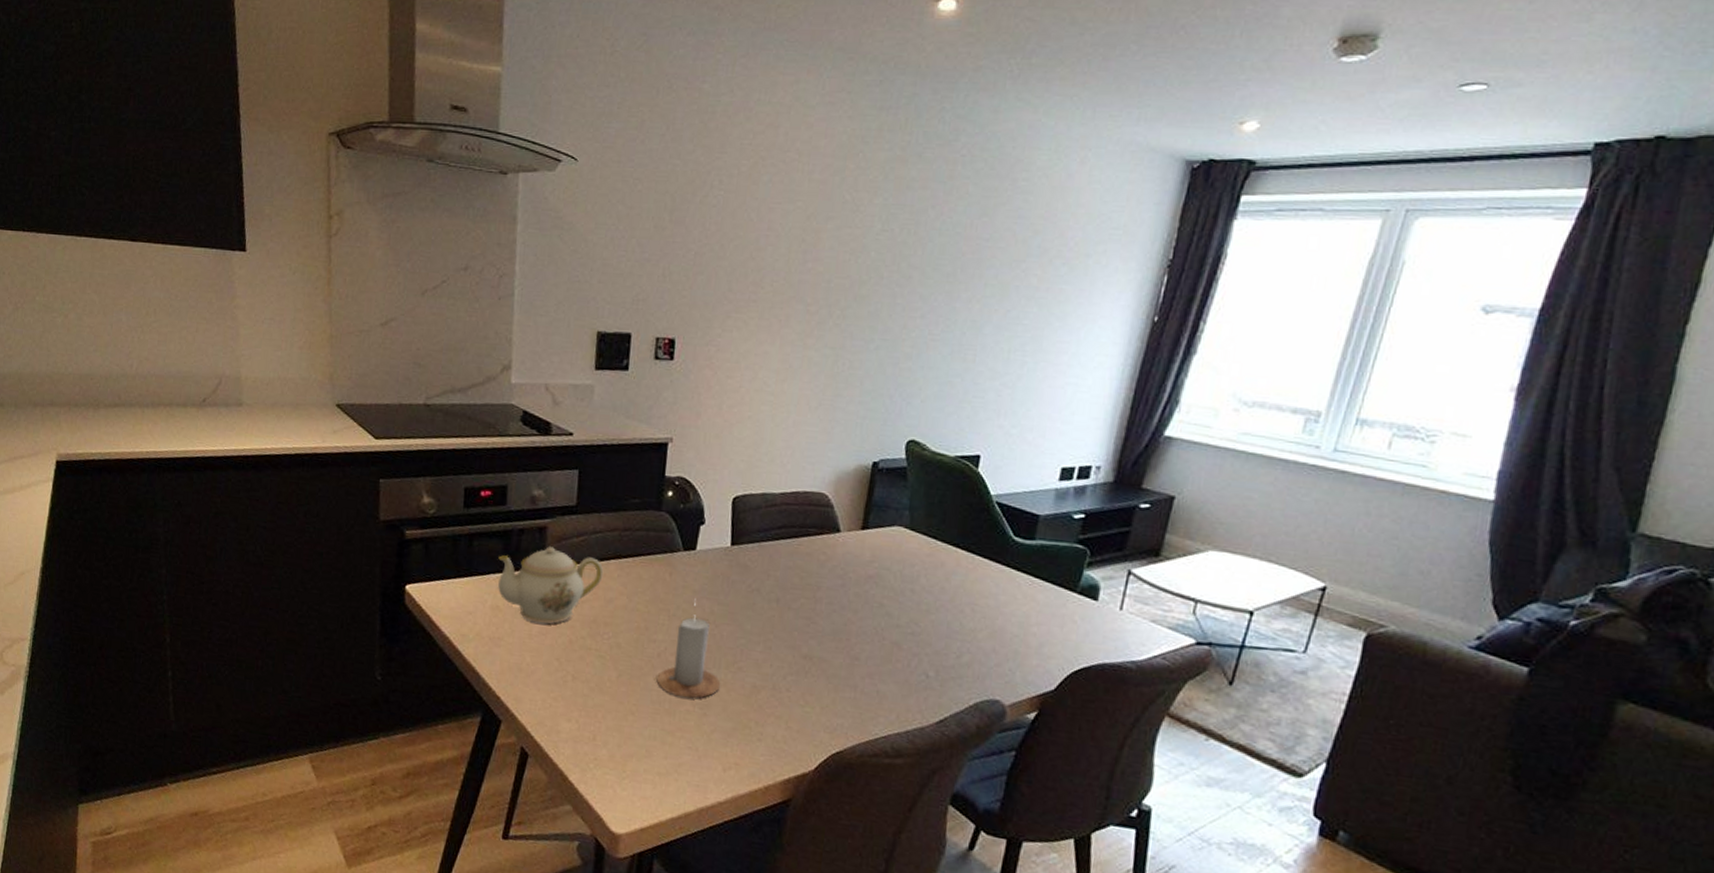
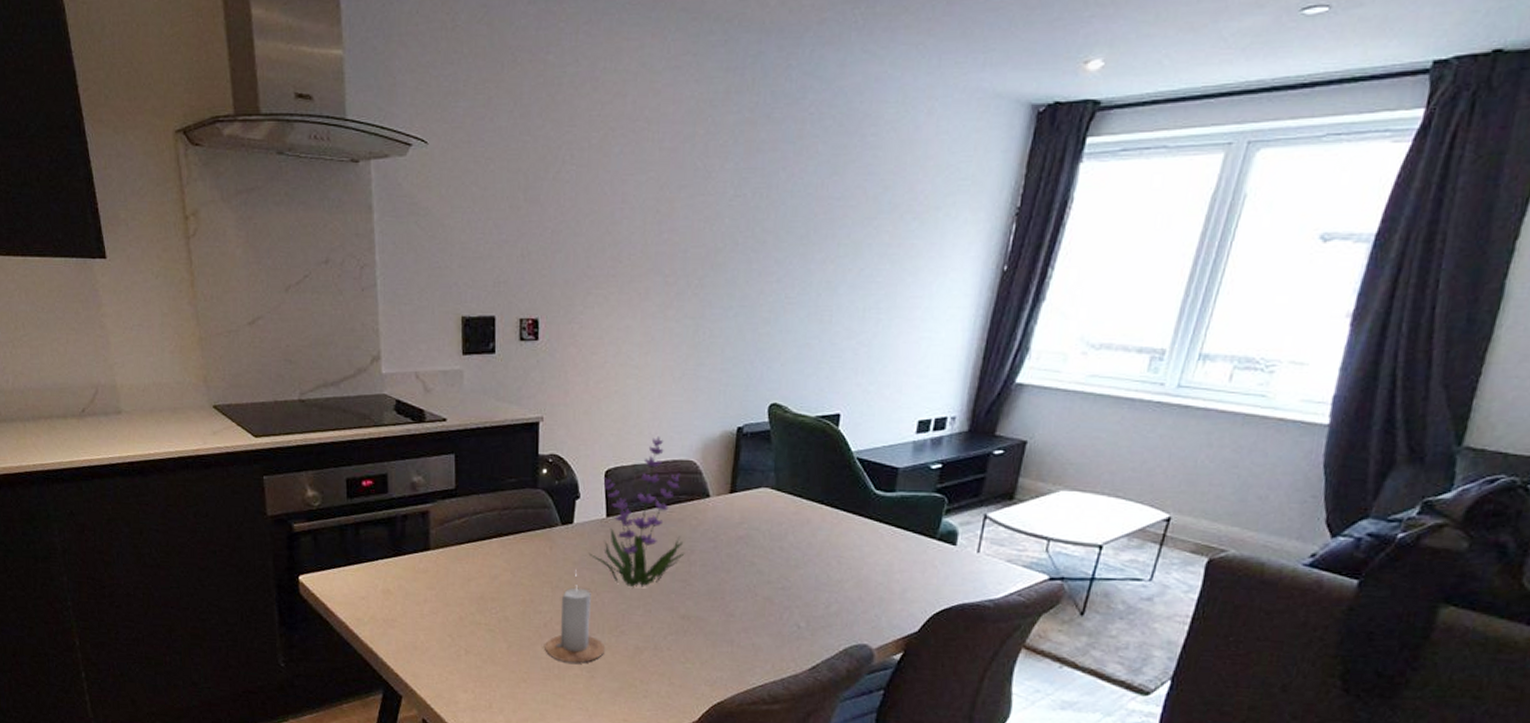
teapot: present [498,546,604,624] -> none [385,530,487,604]
plant: none [709,465,811,624] -> present [588,436,685,589]

